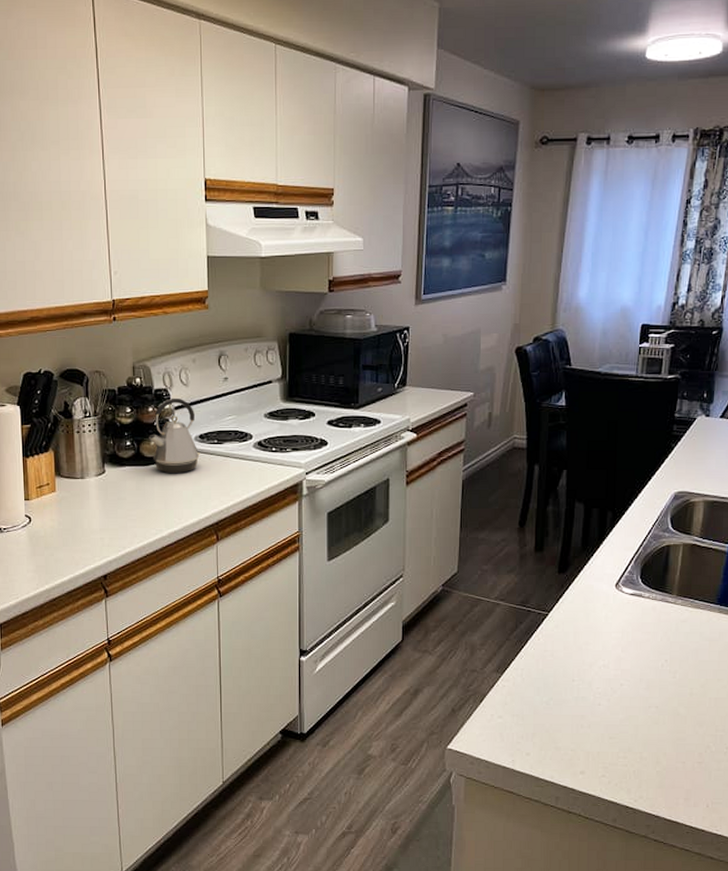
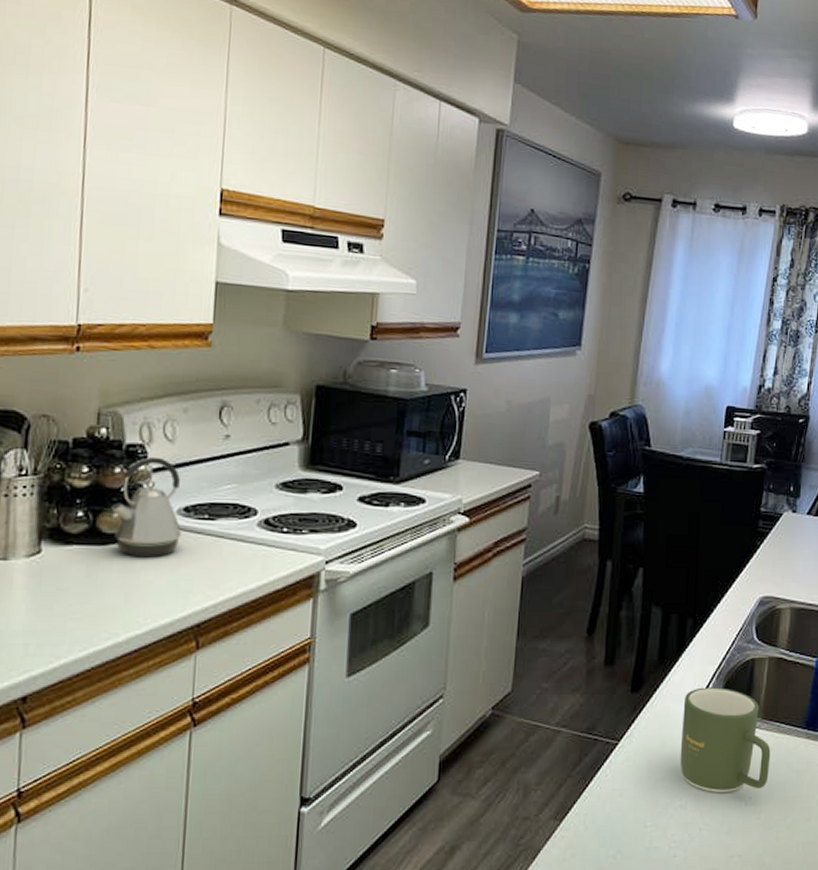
mug: none [602,569,685,655] -> present [680,687,771,792]

